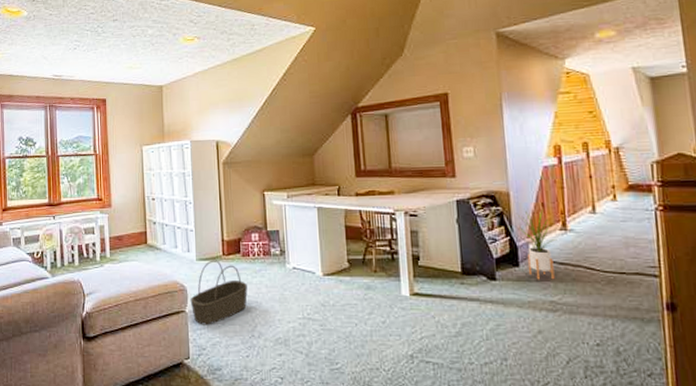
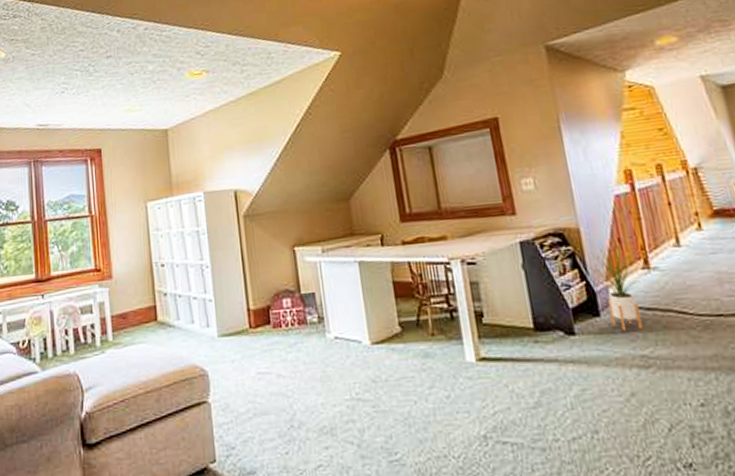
basket: present [190,260,248,325] -> none [212,334,283,418]

